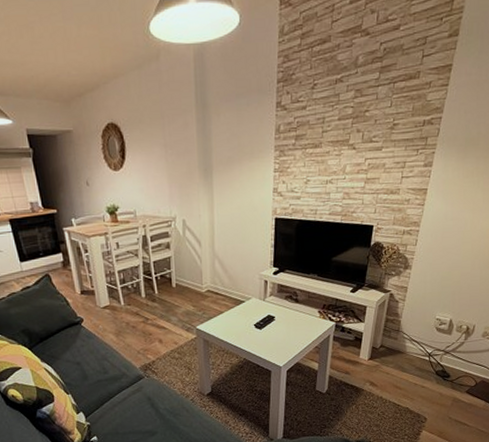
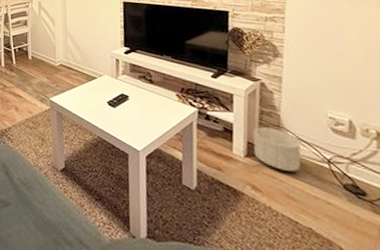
planter: none [376,333,411,367] -> present [253,127,301,171]

